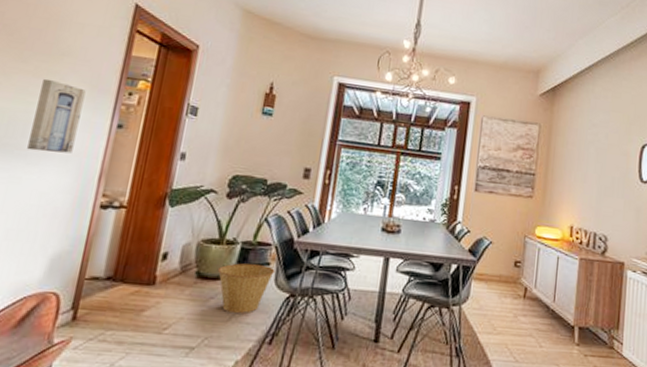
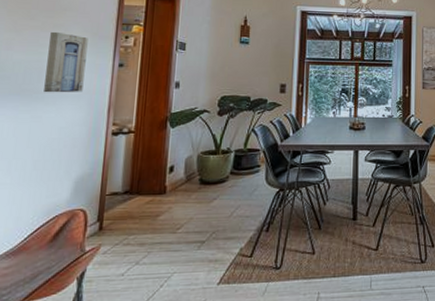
basket: present [217,263,275,313] -> none [217,168,265,209]

